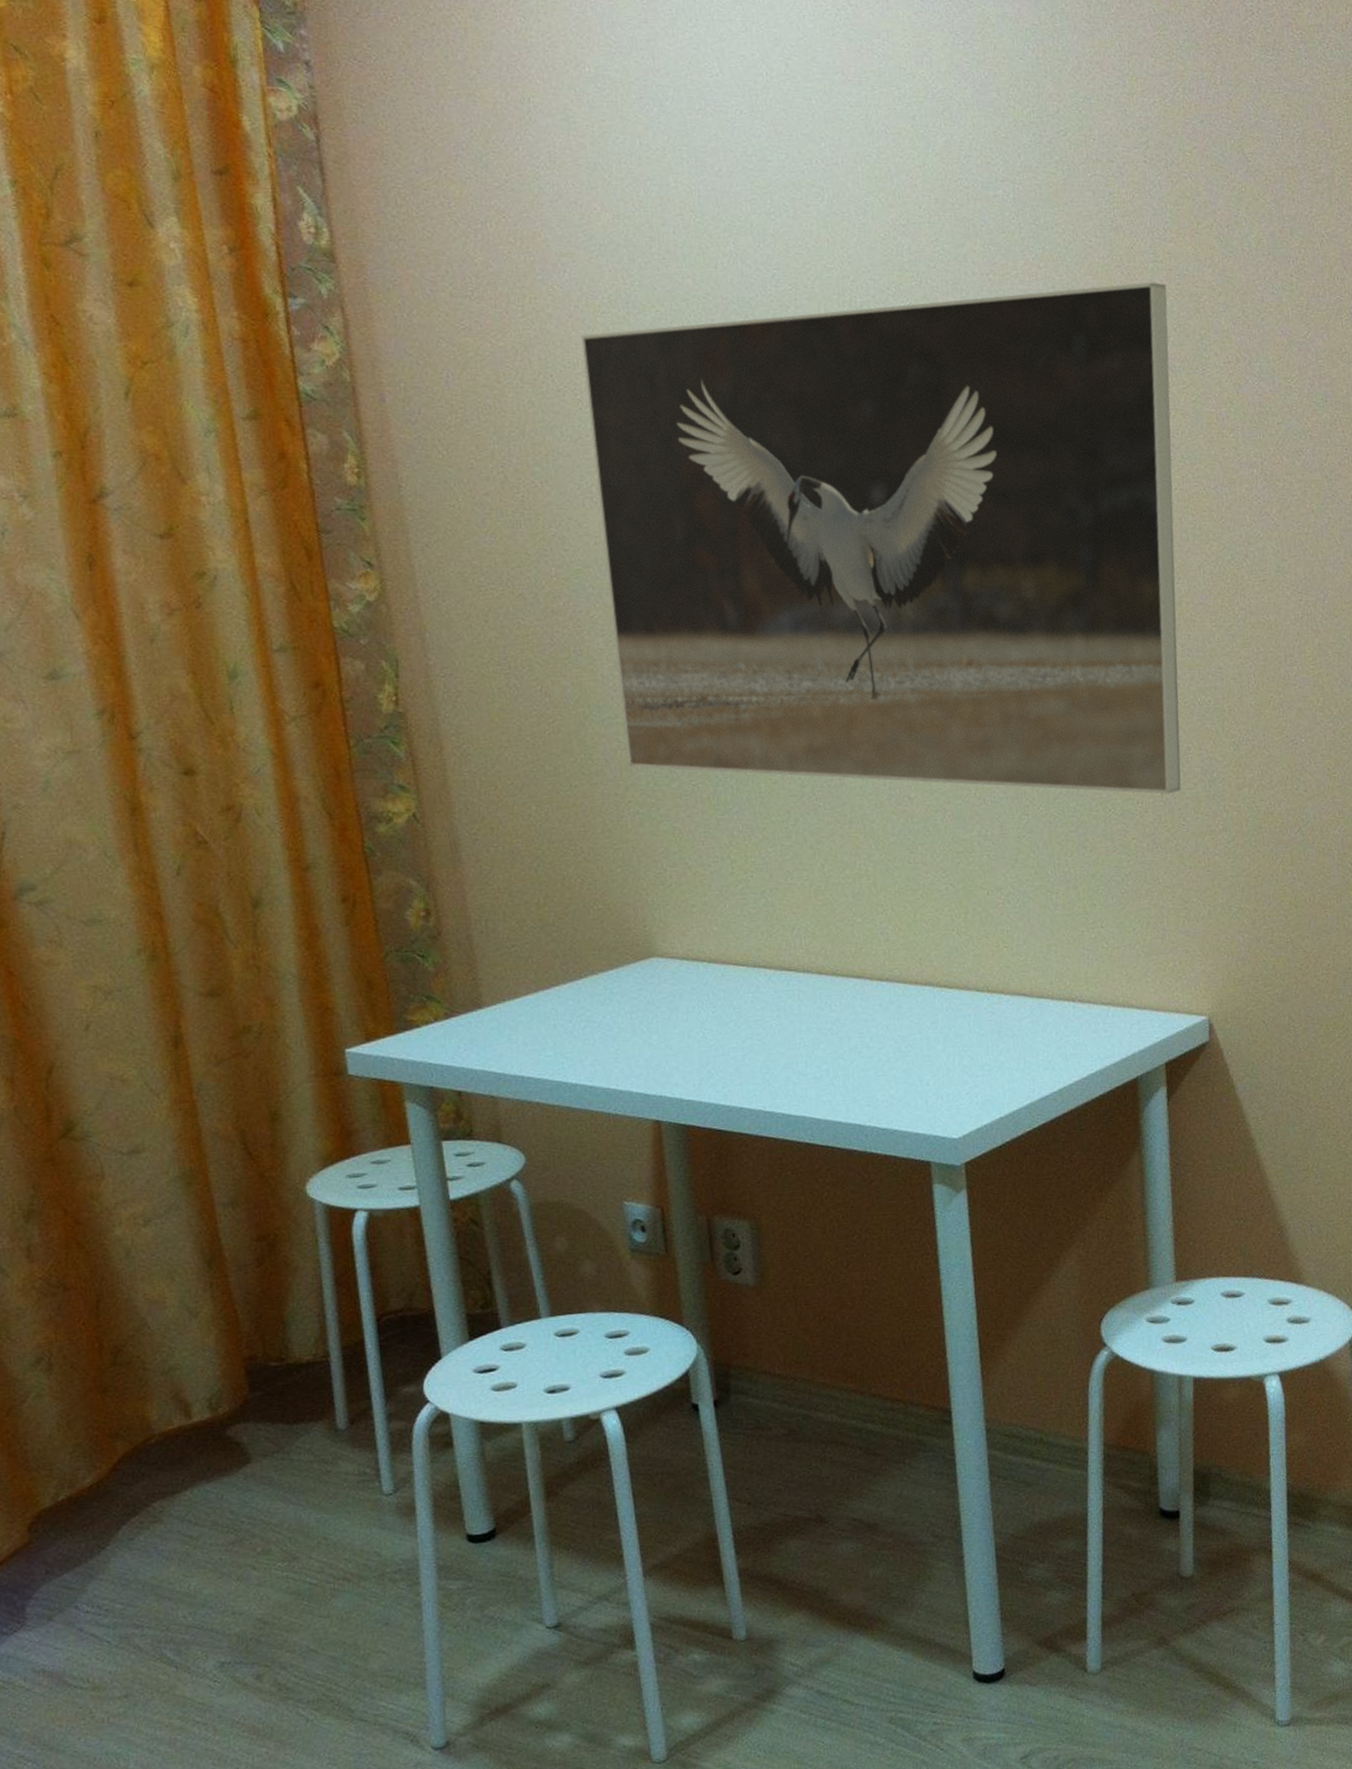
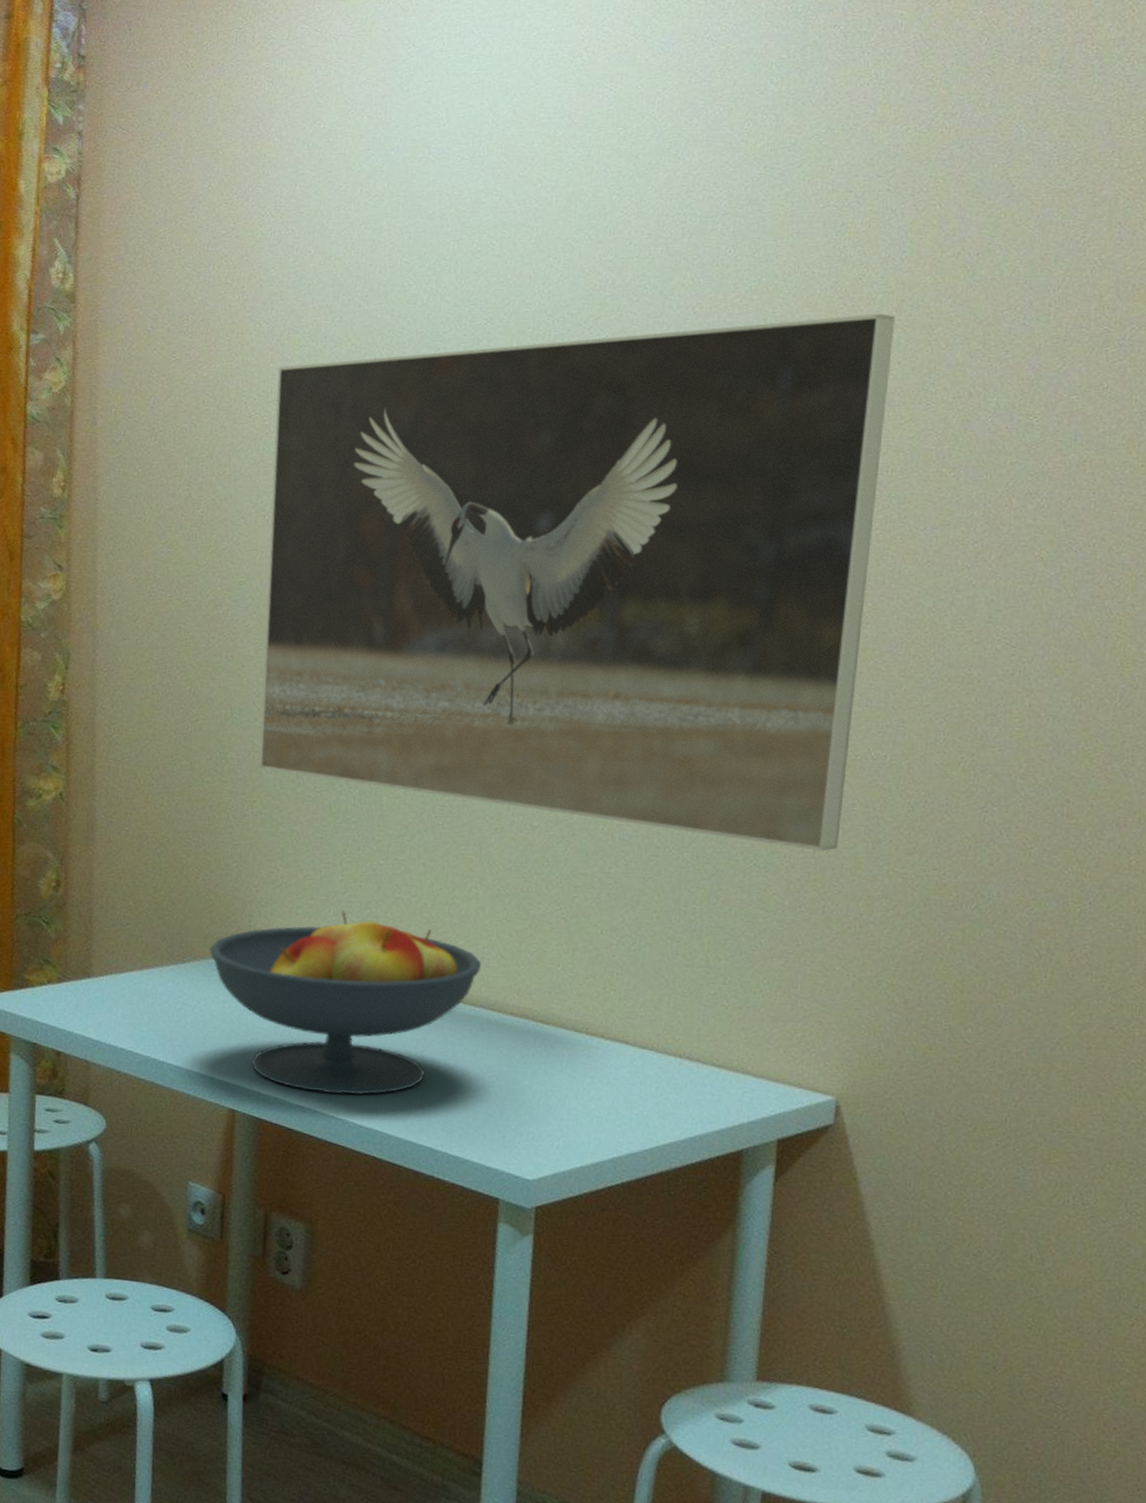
fruit bowl: none [606,903,882,1090] -> present [209,910,482,1095]

